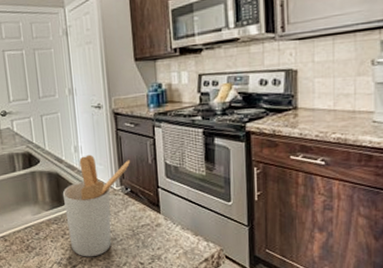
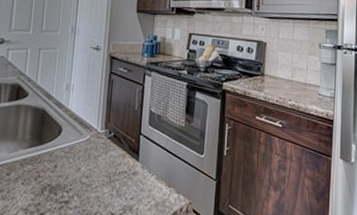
utensil holder: present [62,154,131,257] -> none [43,94,119,205]

